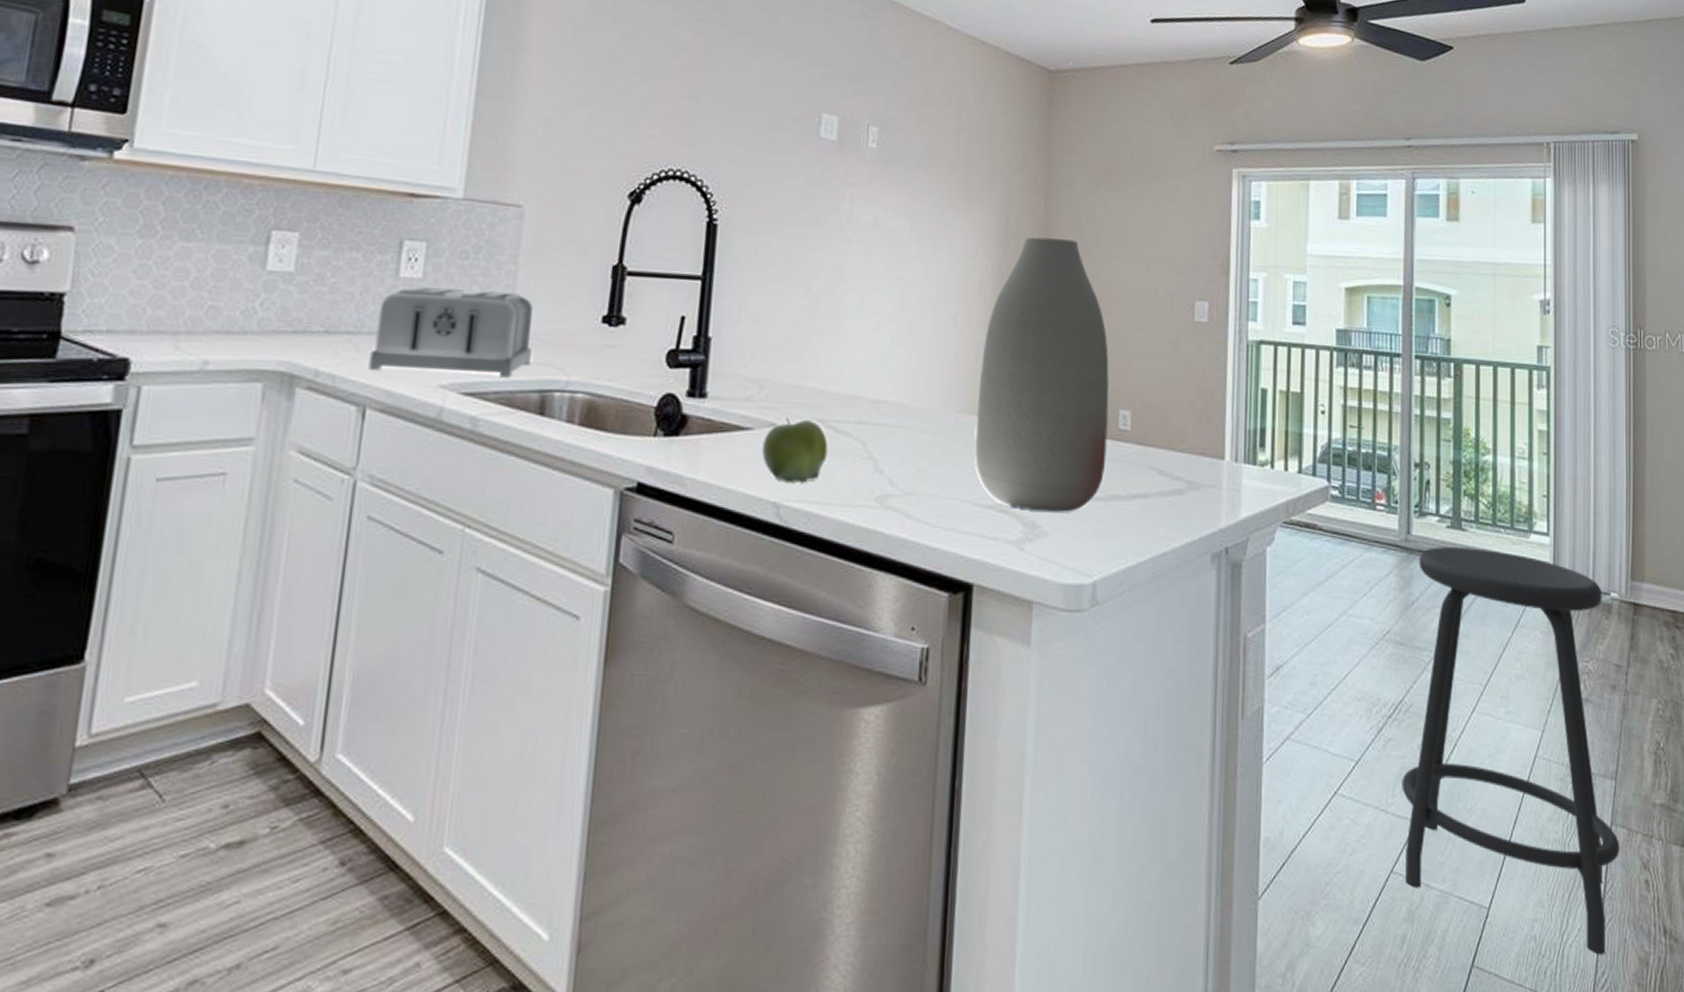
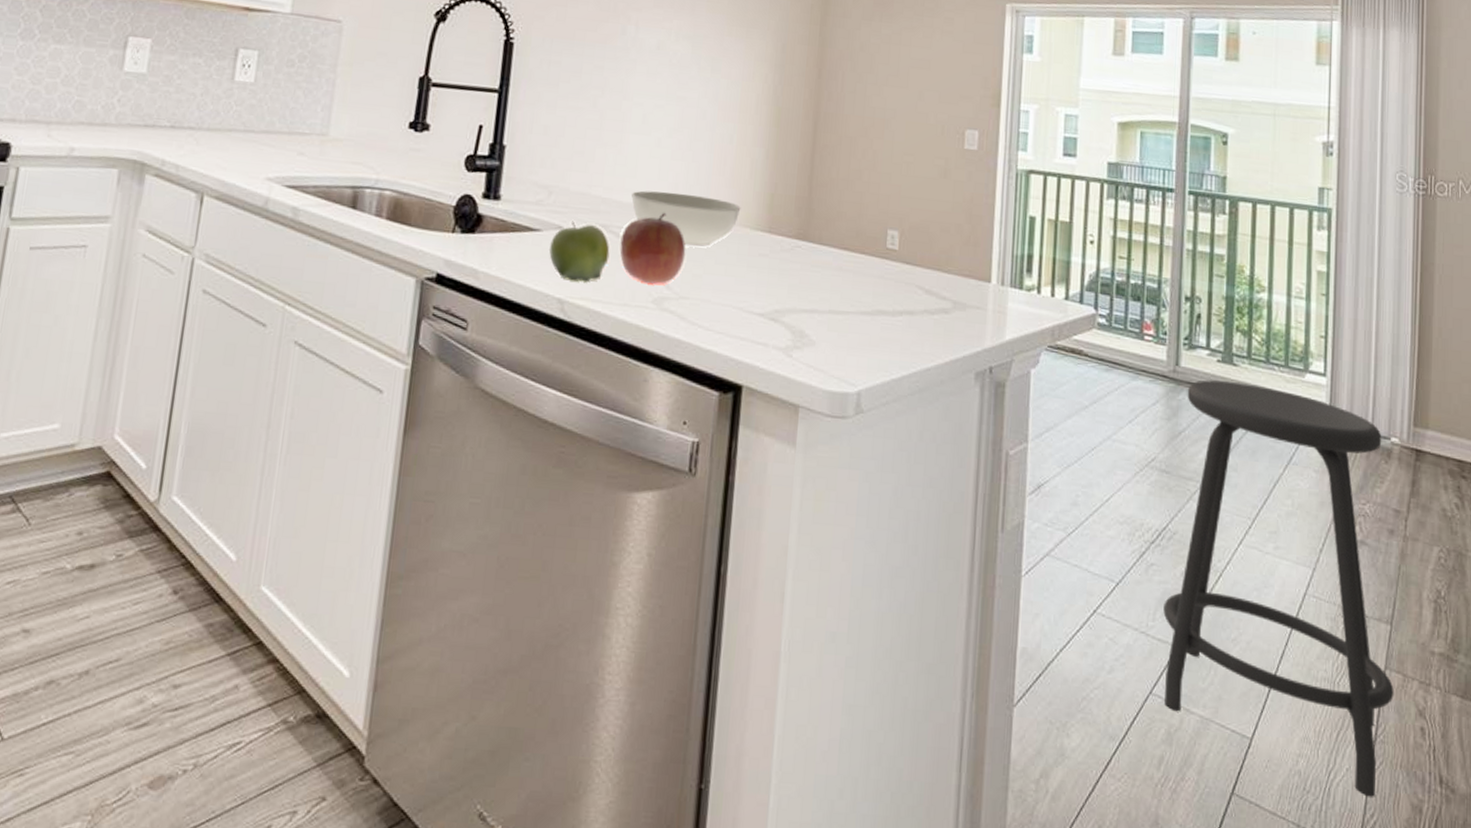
toaster: present [368,287,533,378] -> none [206,90,349,174]
fruit: none [838,402,910,481] -> present [619,212,686,284]
bowl: none [850,380,967,439] -> present [631,190,741,247]
vase: present [975,237,1109,512] -> none [748,63,879,324]

